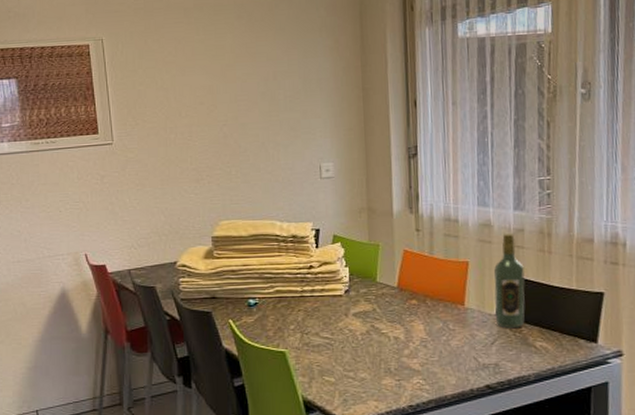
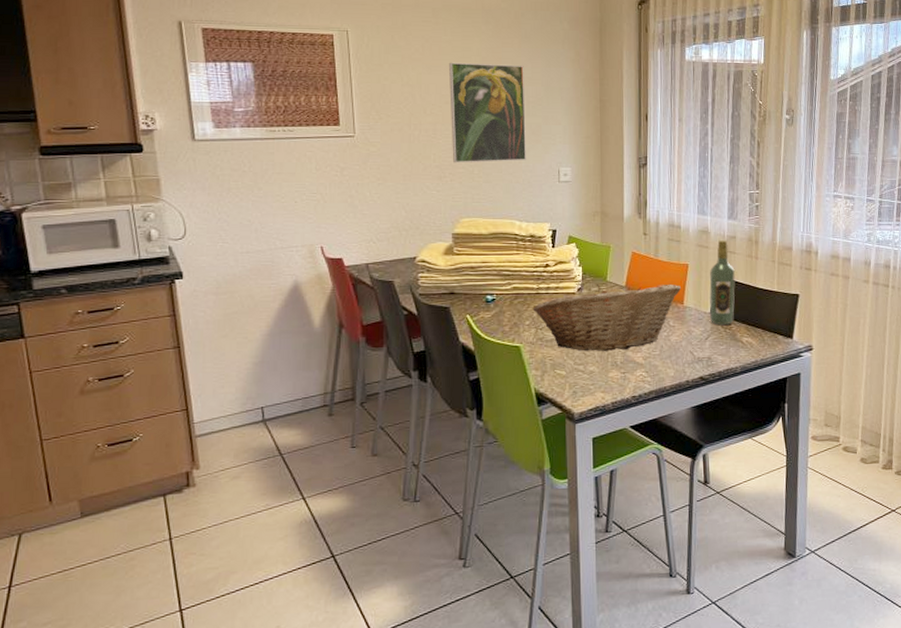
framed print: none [202,58,285,165] -> present [448,62,526,163]
fruit basket: none [297,283,461,357] -> present [532,283,681,351]

